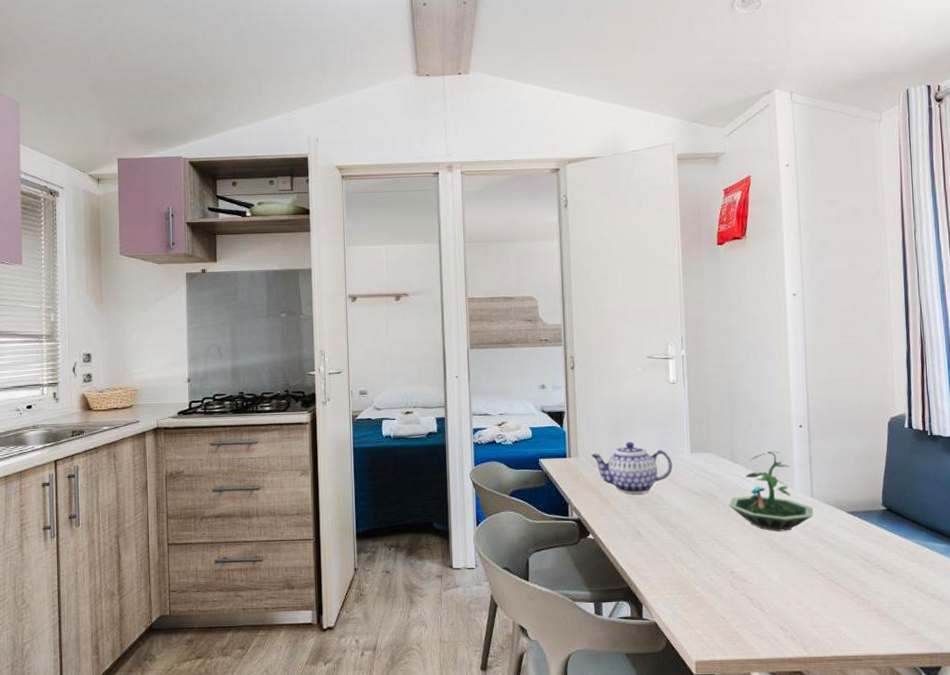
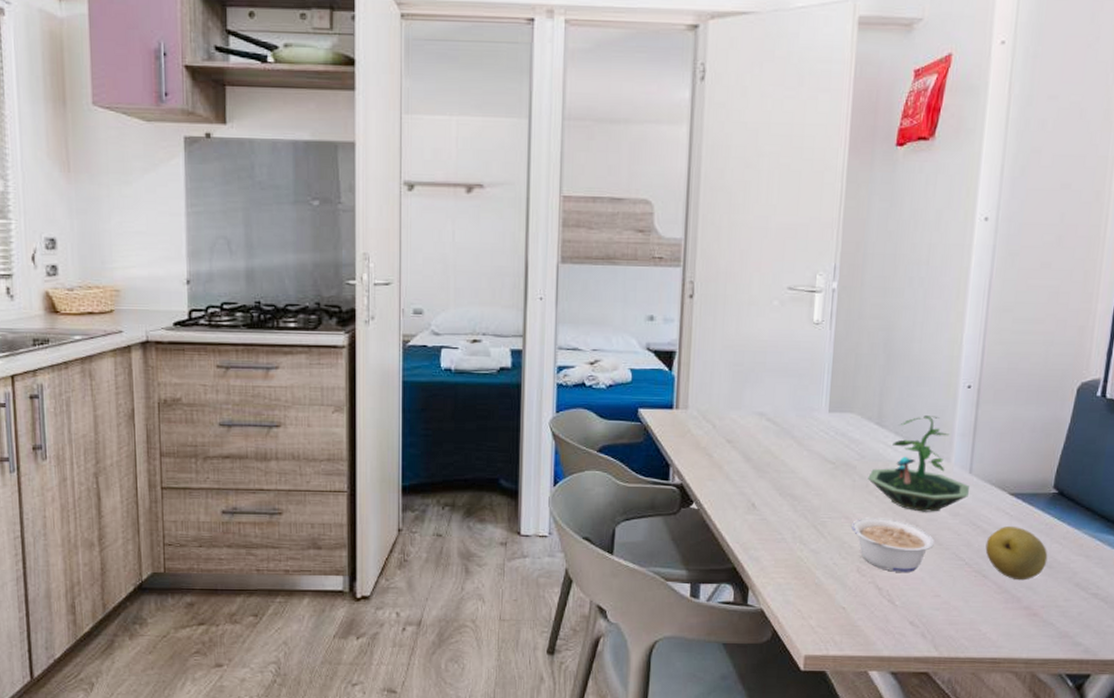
teapot: present [591,441,673,494] -> none [704,393,805,458]
legume: none [721,538,791,584] -> present [851,517,935,572]
fruit: none [834,540,887,586] -> present [985,527,1048,581]

